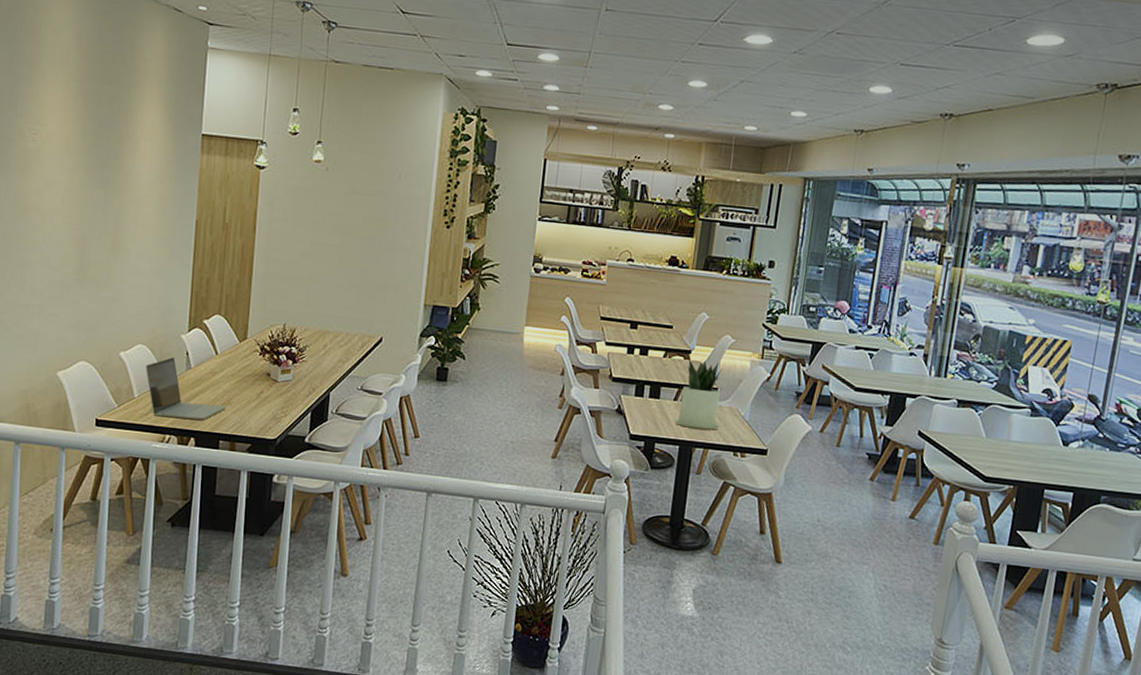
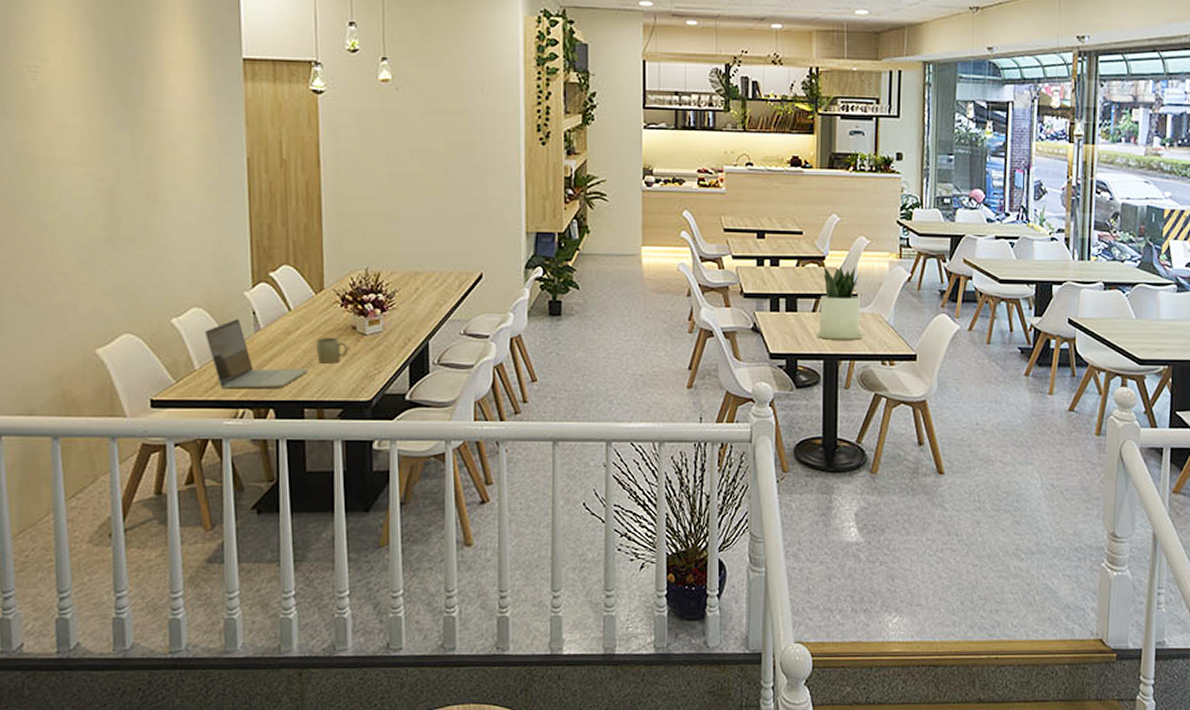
mug: none [235,380,261,404] -> present [316,337,348,364]

